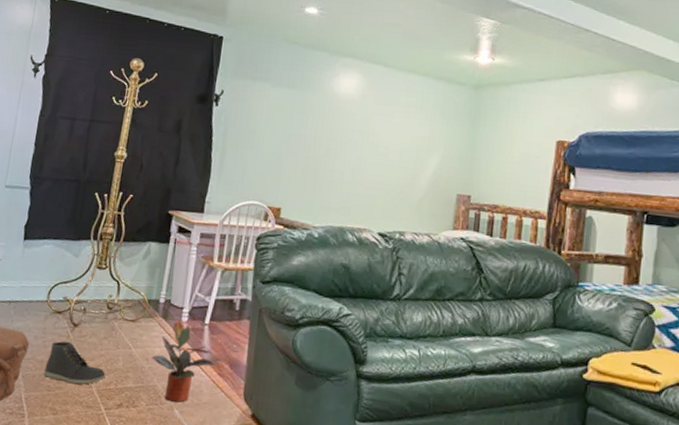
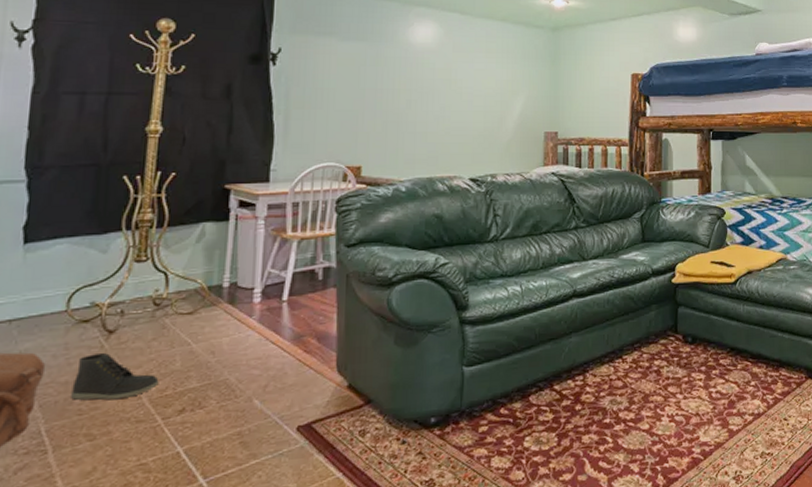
potted plant: present [151,319,215,402] -> none [219,302,298,393]

